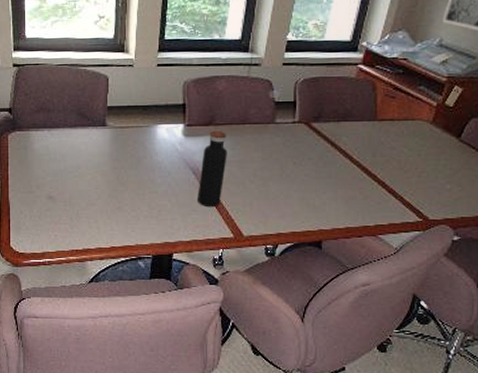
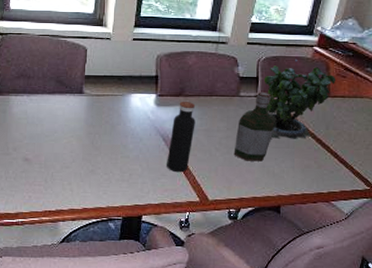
bottle: none [270,117,317,194] -> present [233,91,276,161]
potted plant: none [302,79,383,168] -> present [264,59,335,139]

